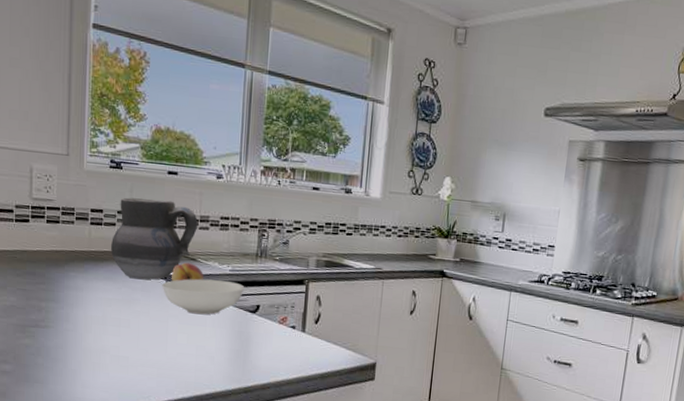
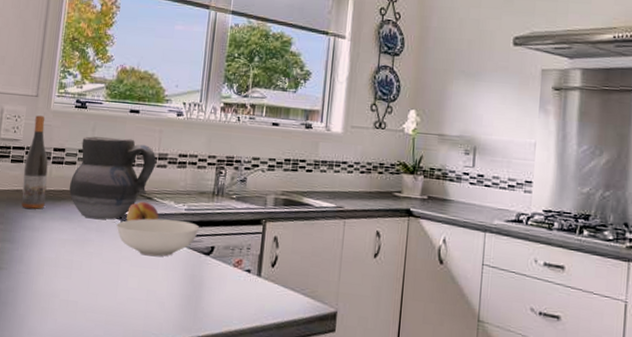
wine bottle: none [61,175,88,270] -> present [21,115,48,209]

